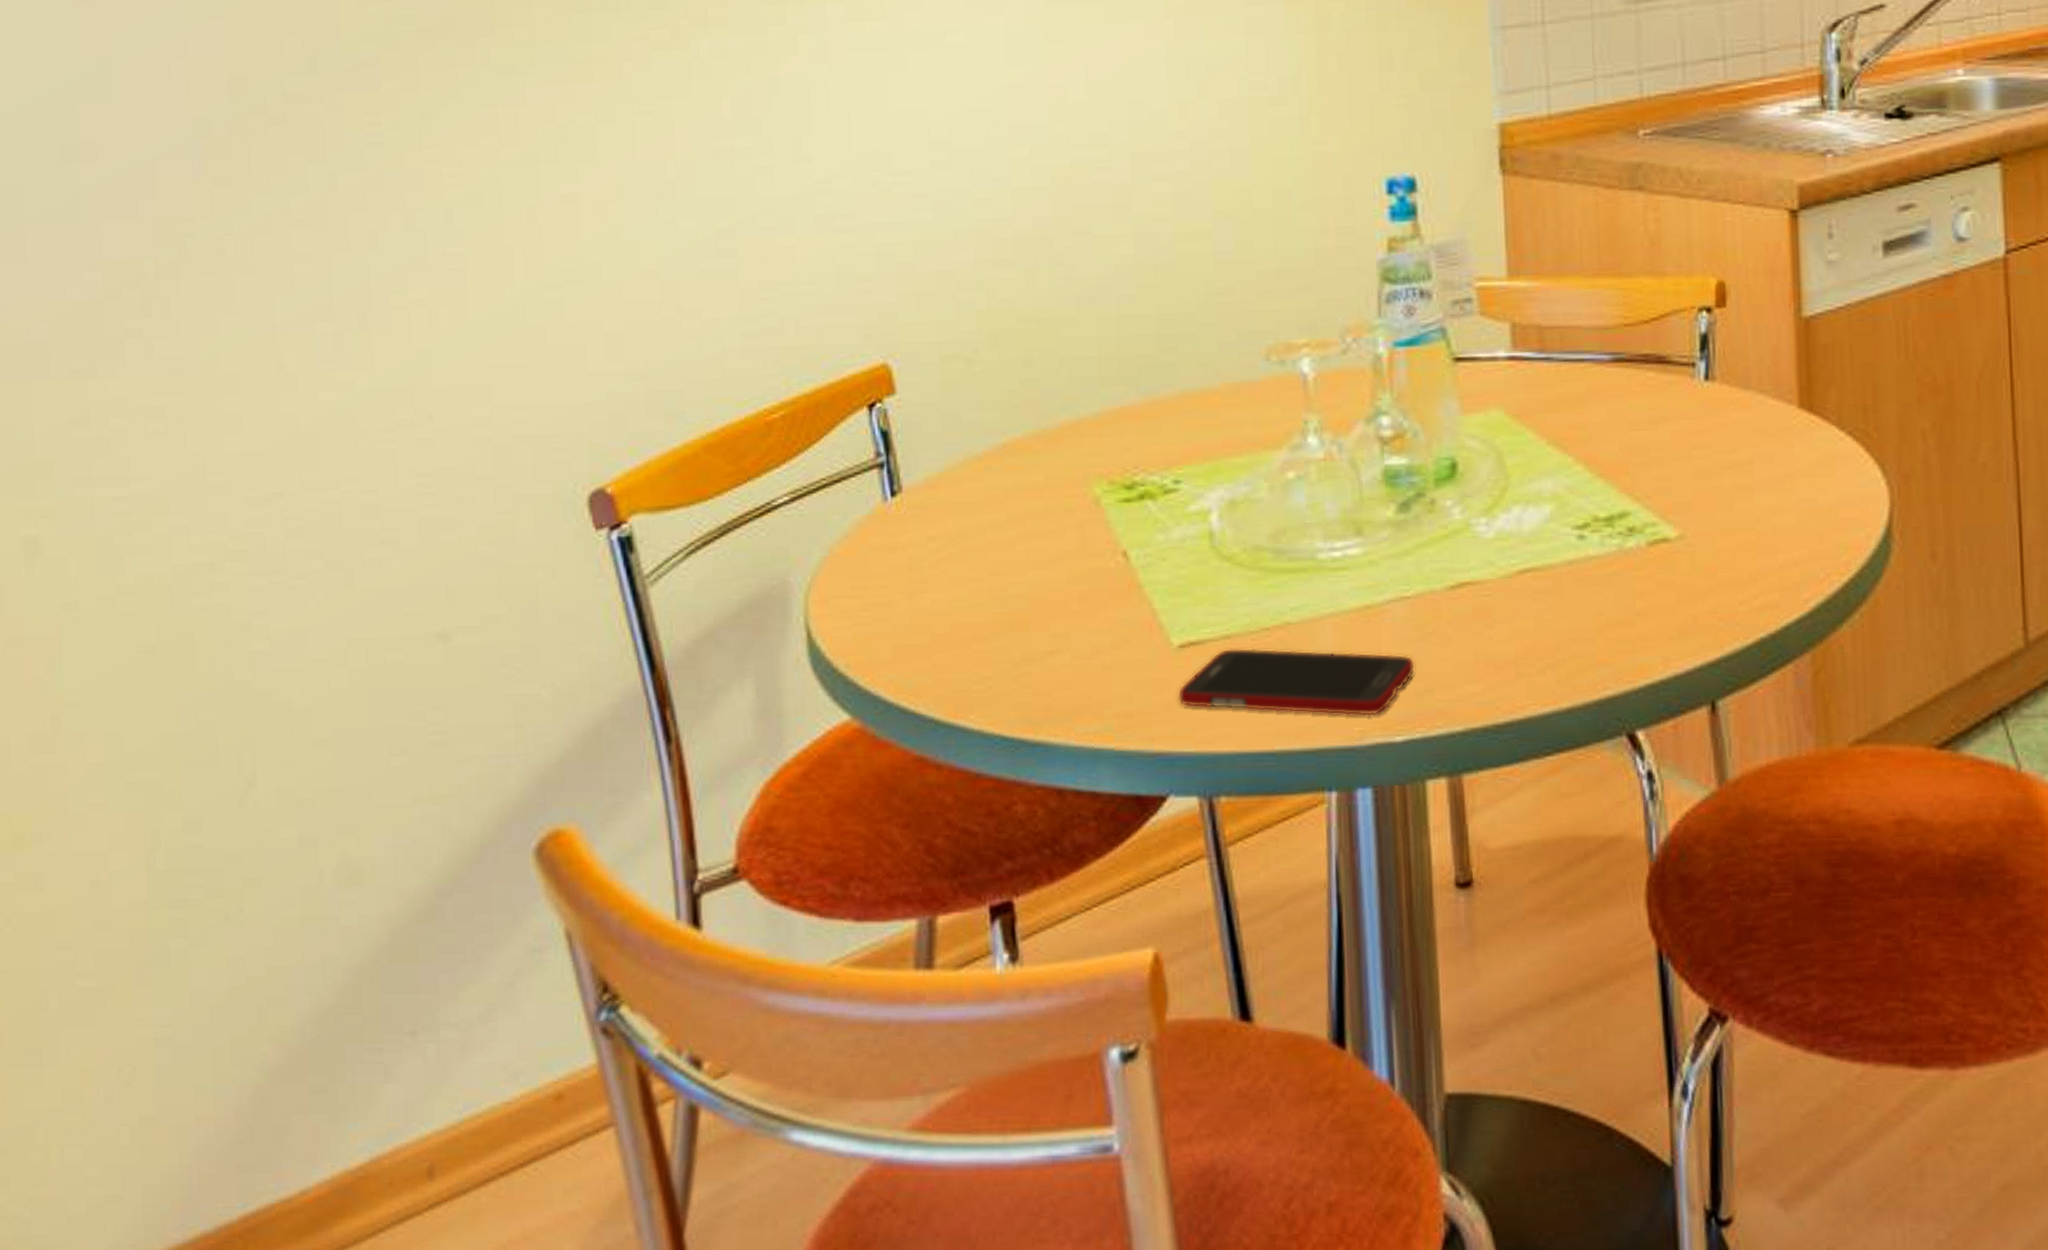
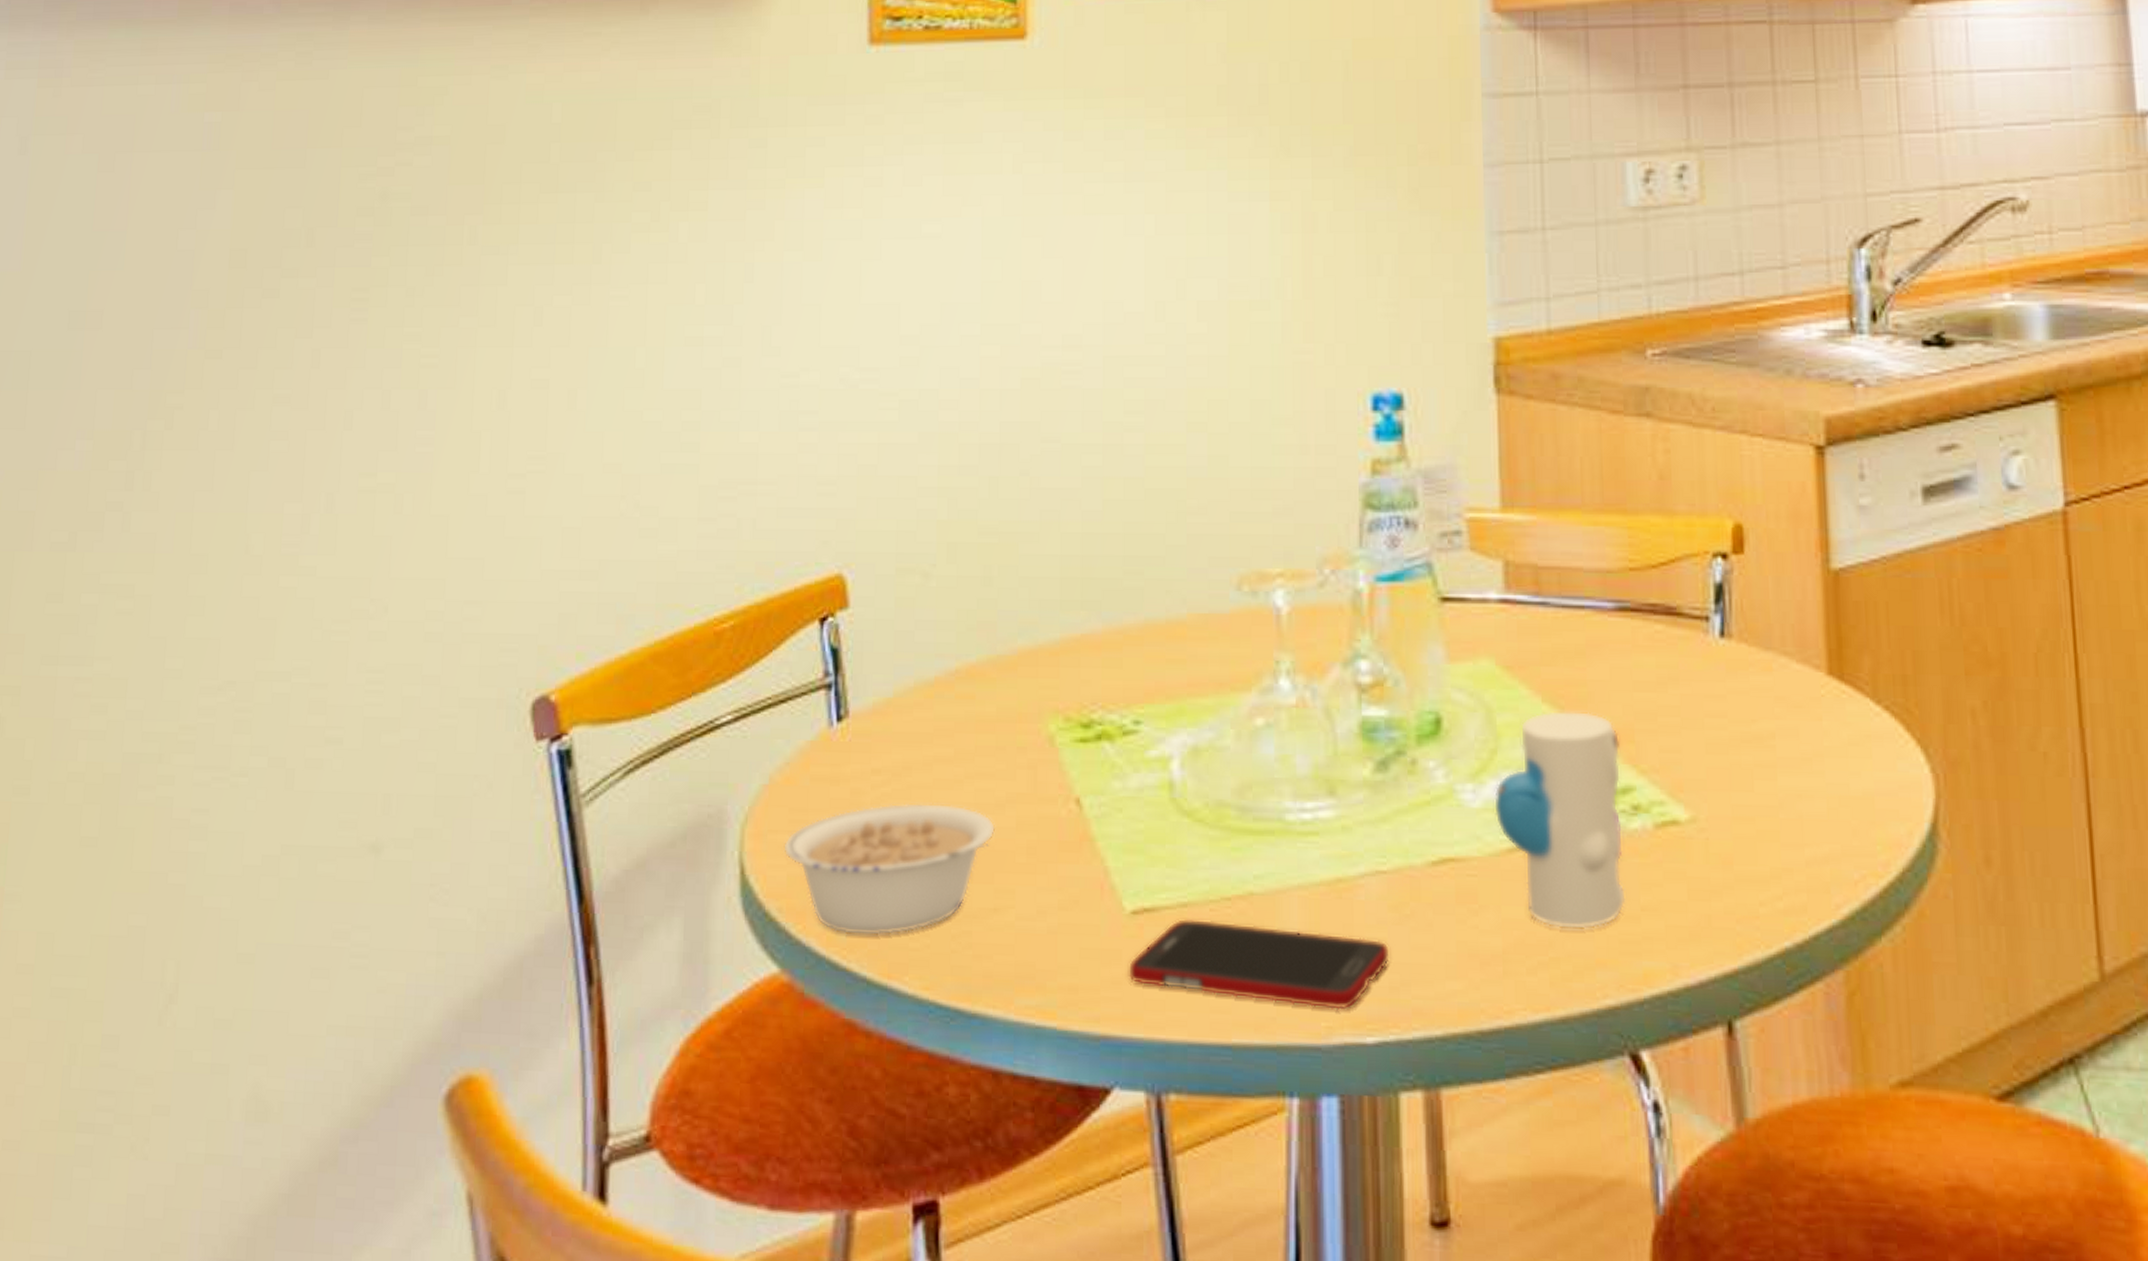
legume: none [847,563,1048,683] -> present [783,802,995,936]
toy: none [1504,450,1623,636] -> present [1493,710,1626,930]

